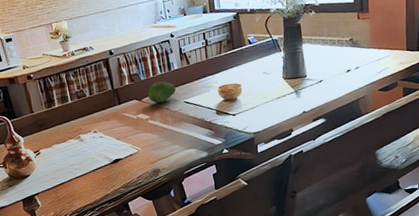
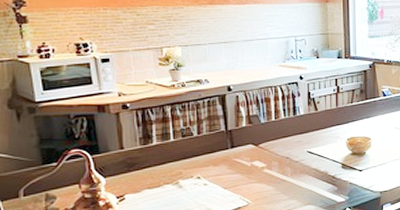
fruit: present [147,81,176,103] -> none [266,126,300,150]

